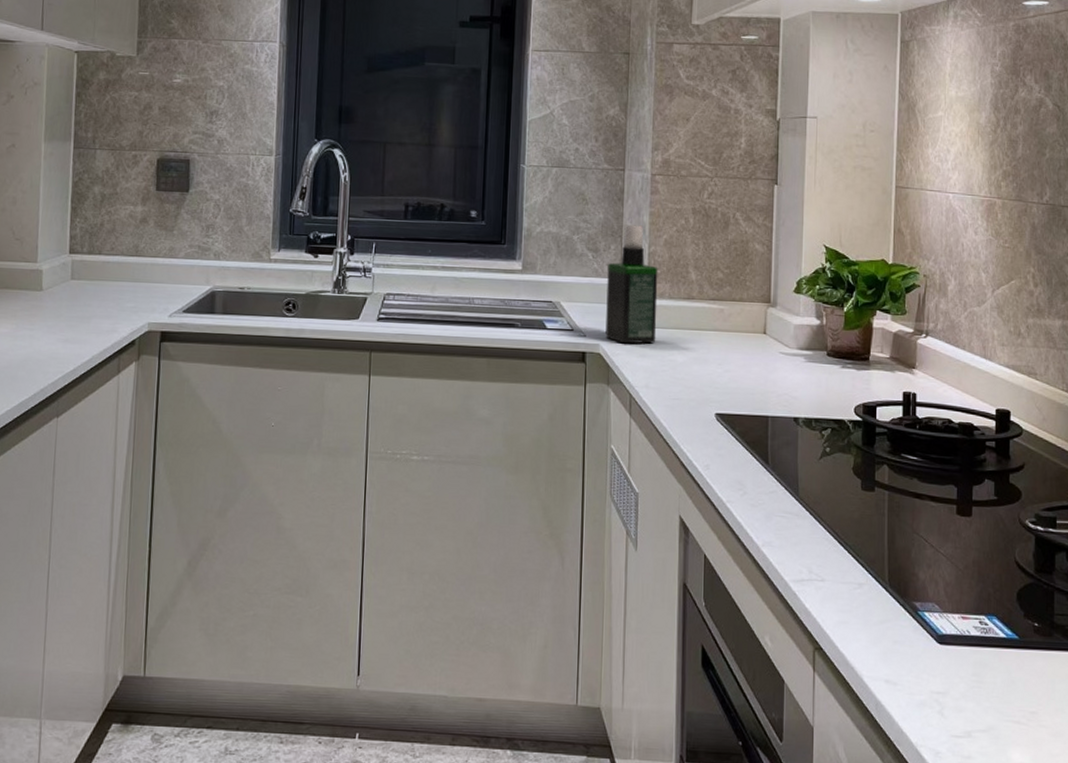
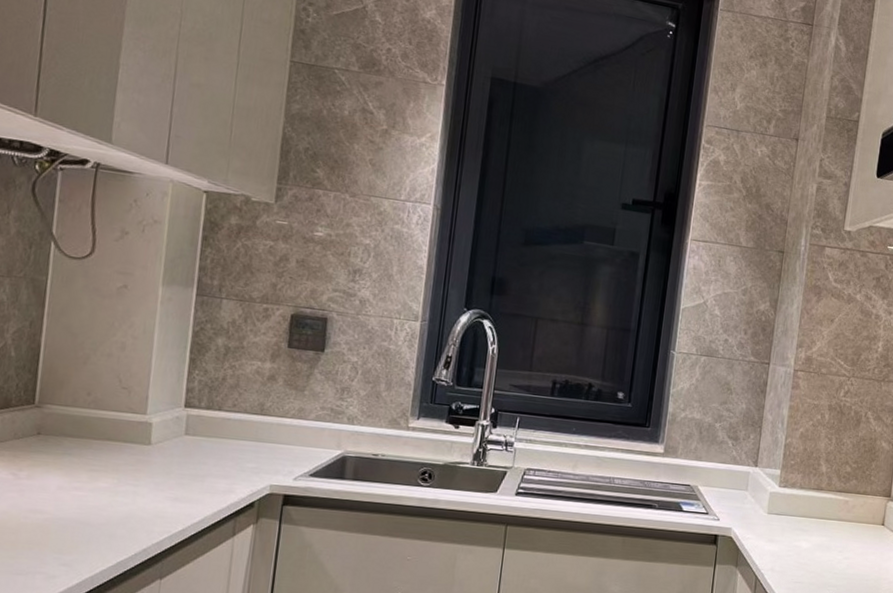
spray bottle: present [605,224,658,344] -> none [738,416,793,530]

